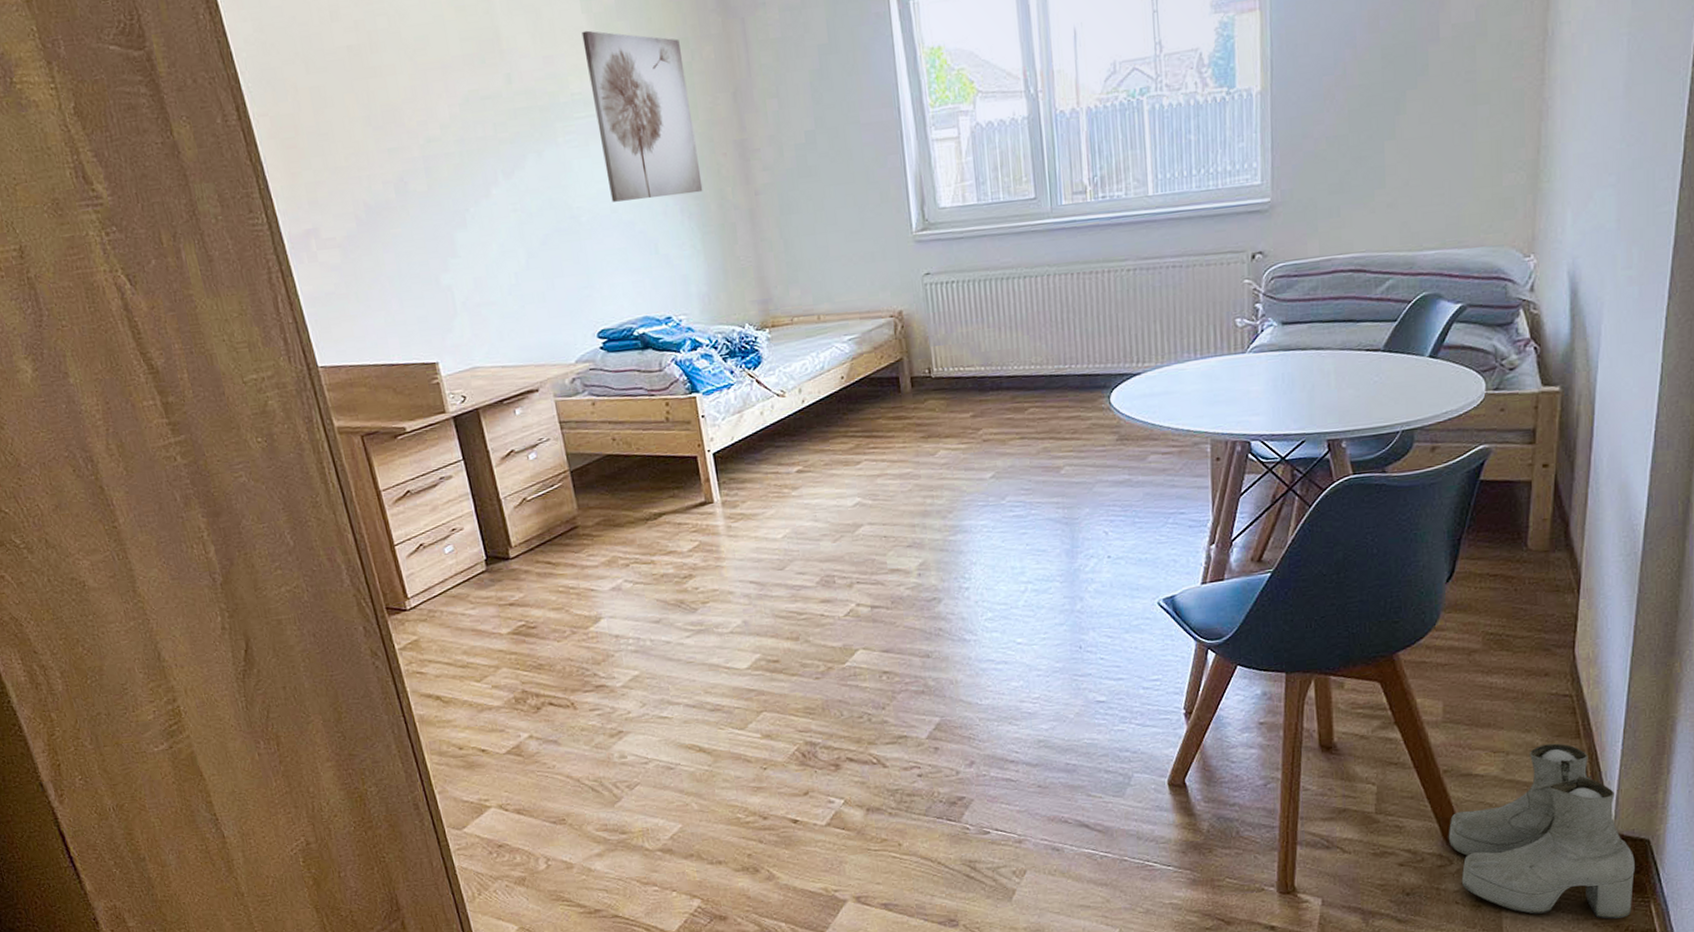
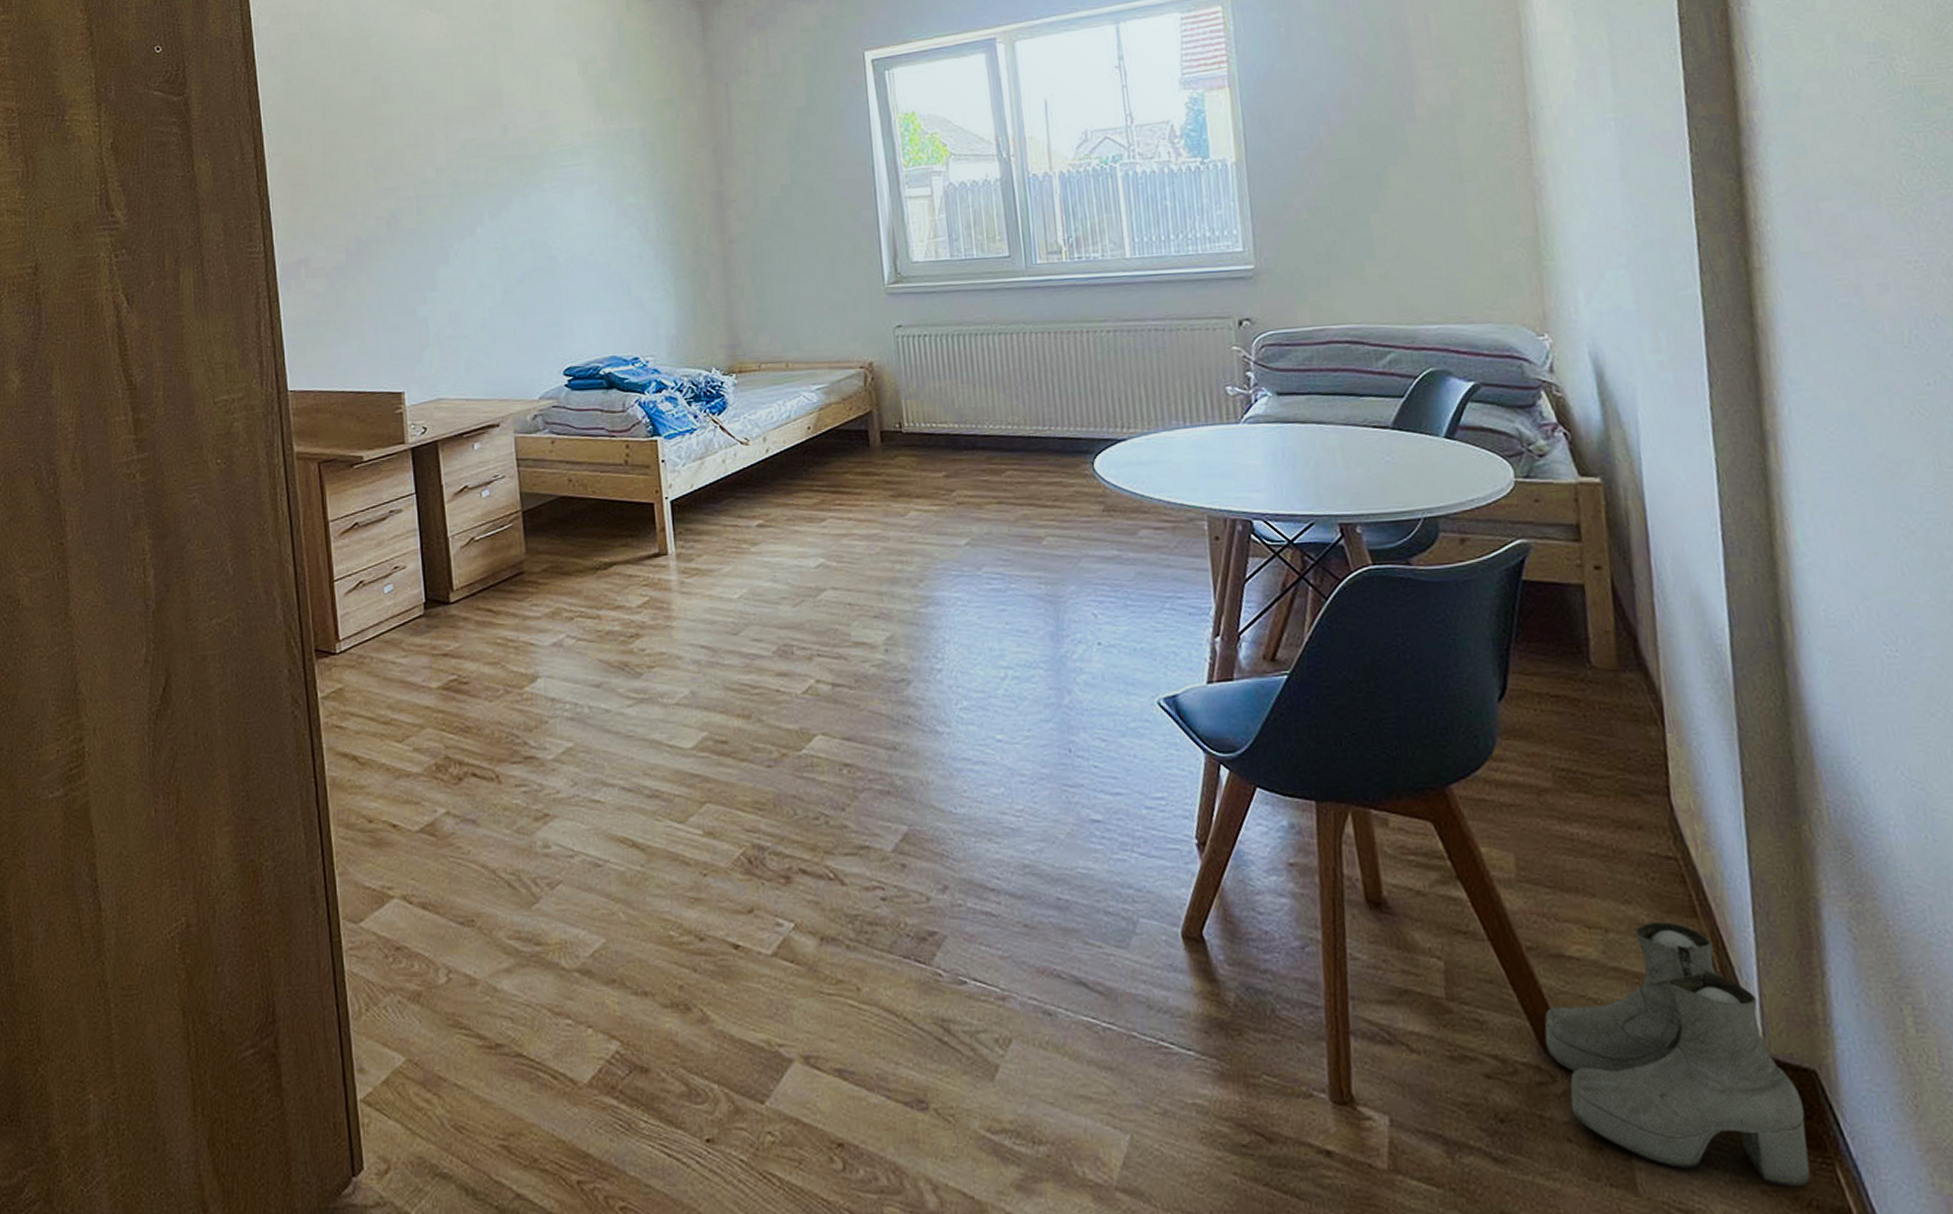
wall art: present [581,30,703,202] -> none [576,89,679,245]

